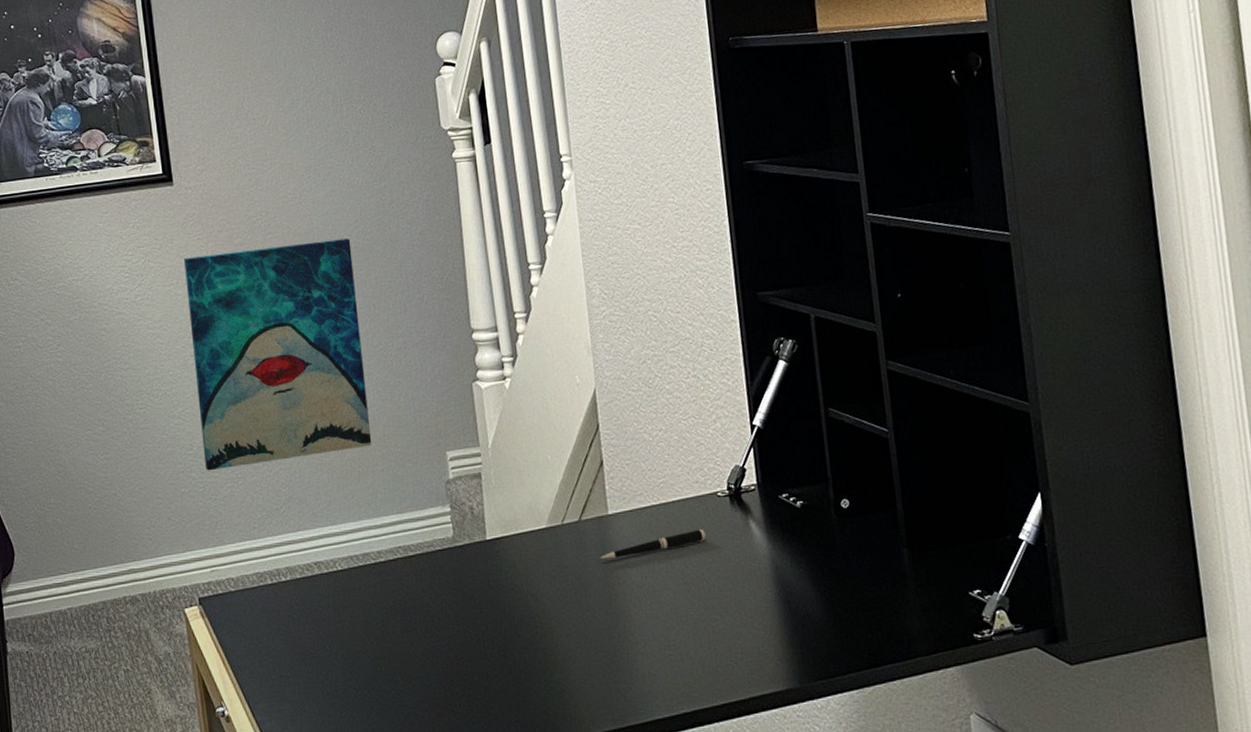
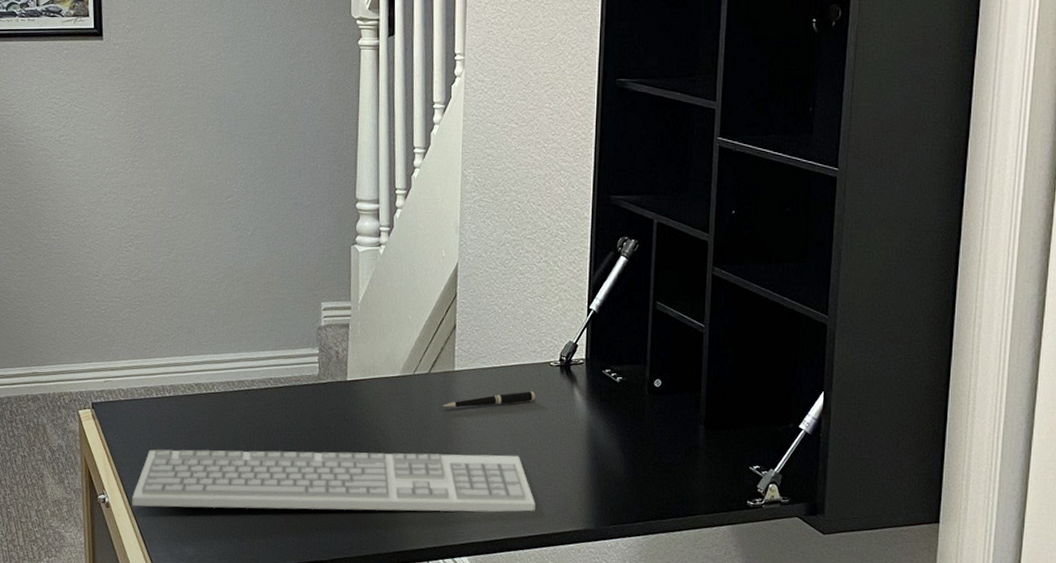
wall art: present [184,238,372,471] -> none [106,106,258,296]
keyboard: none [255,607,726,718] -> present [132,449,536,512]

